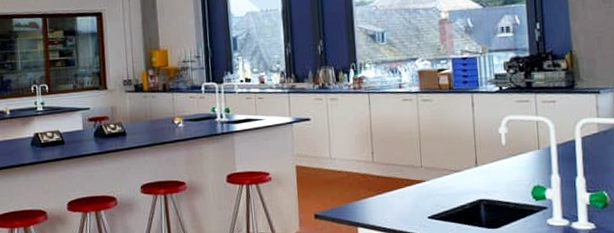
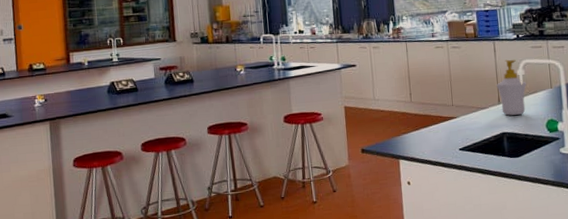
soap bottle: none [473,115,509,180] -> present [496,59,526,116]

